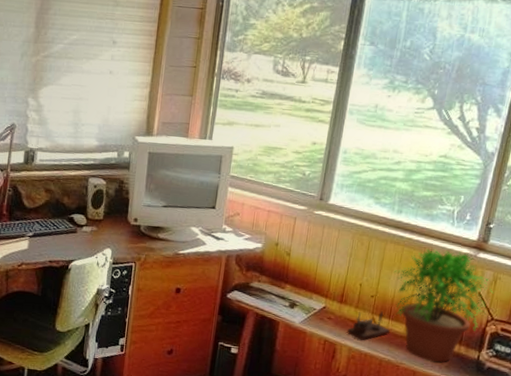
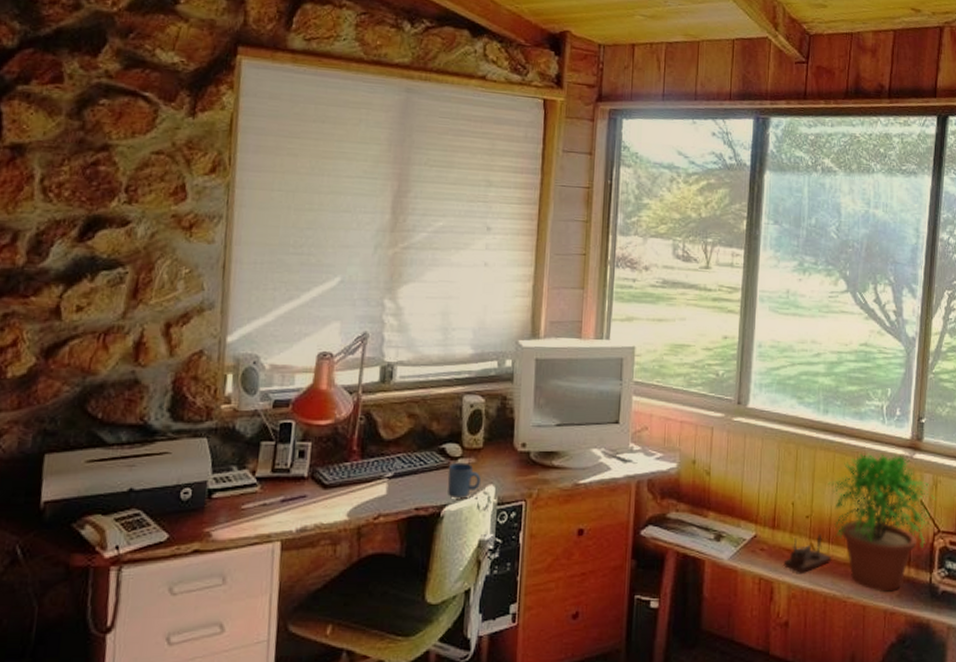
mug: none [74,229,100,257] -> present [447,462,480,499]

